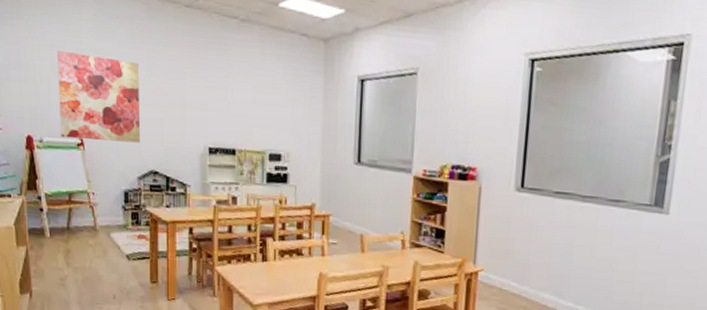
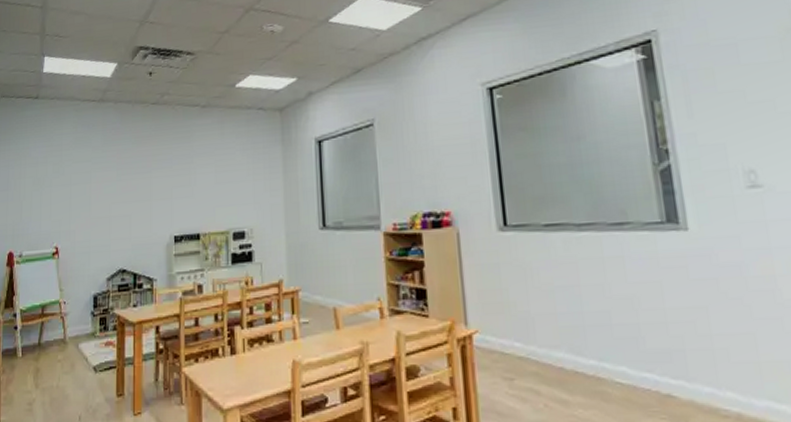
wall art: present [57,50,140,143] -> none [38,164,110,249]

